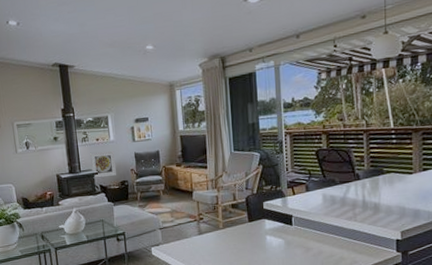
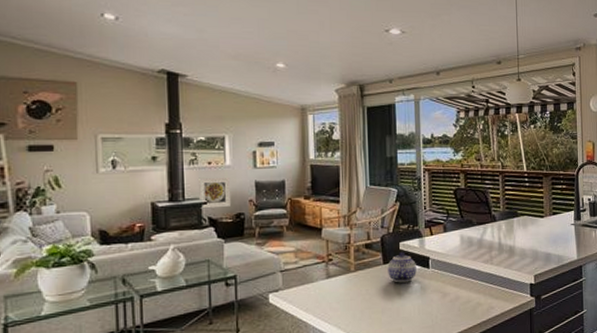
teapot: none [253,210,280,239] -> present [387,251,417,283]

